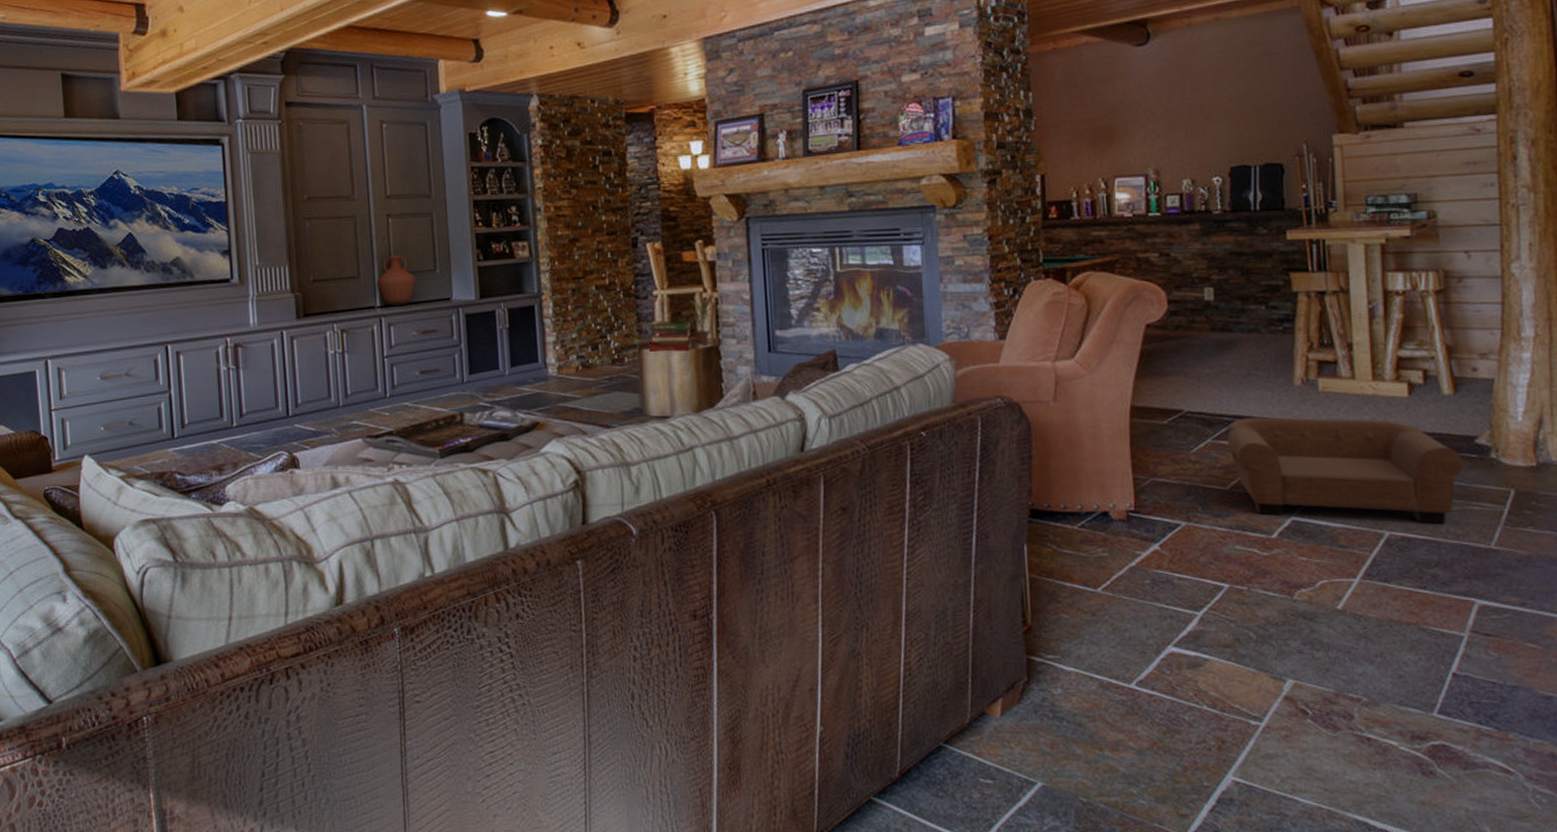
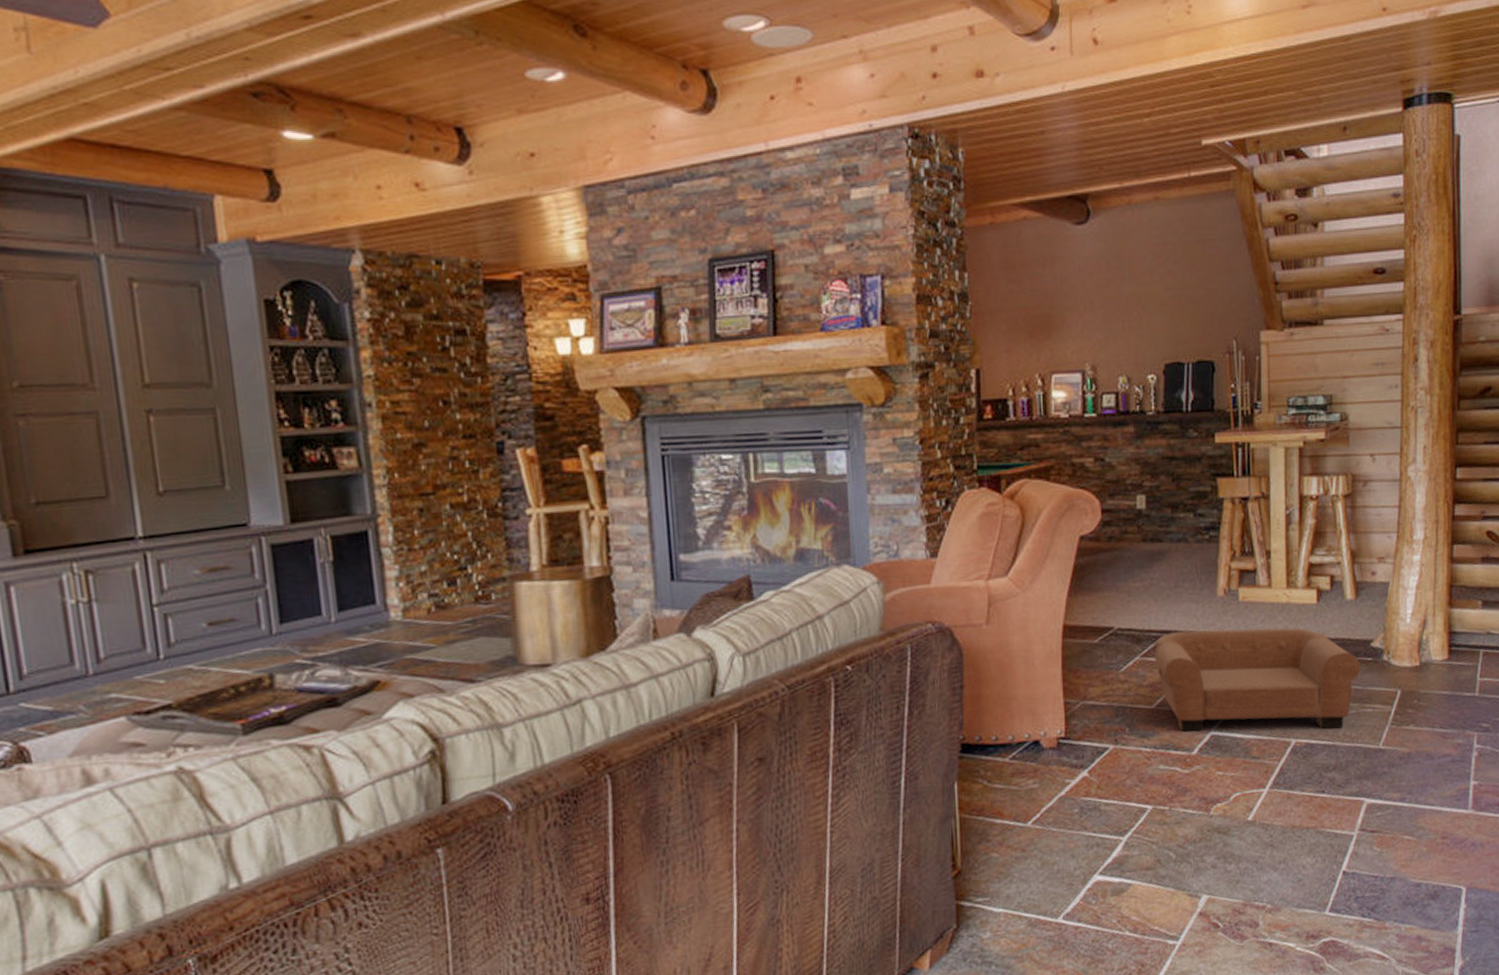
vase: present [377,255,416,308] -> none [136,466,195,538]
books: present [649,320,693,352] -> none [522,545,578,586]
potted plant: present [687,292,716,345] -> none [570,509,605,576]

